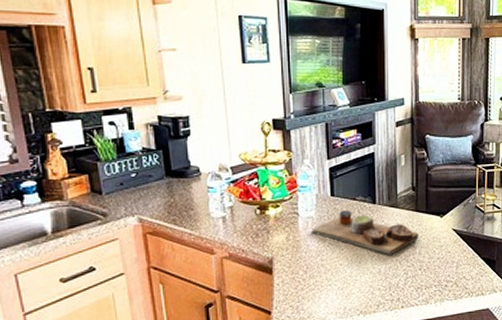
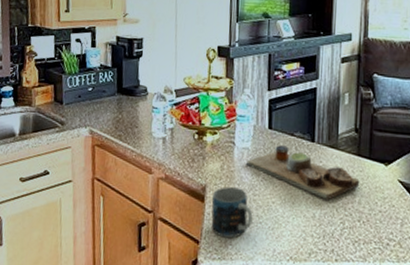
mug: none [279,256,322,305] -> present [211,187,253,238]

